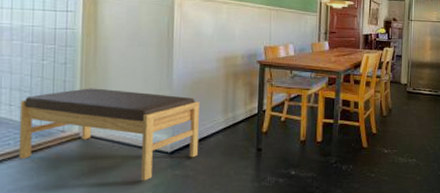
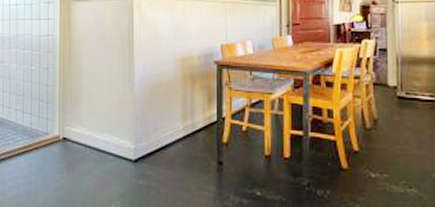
bench: present [18,88,199,181] -> none [15,92,159,189]

